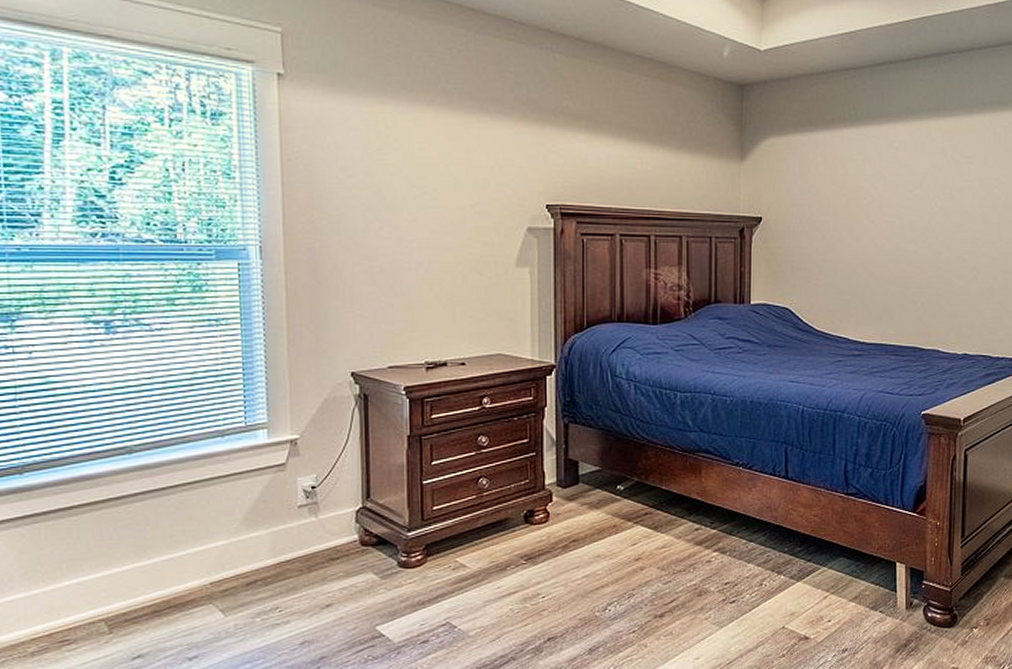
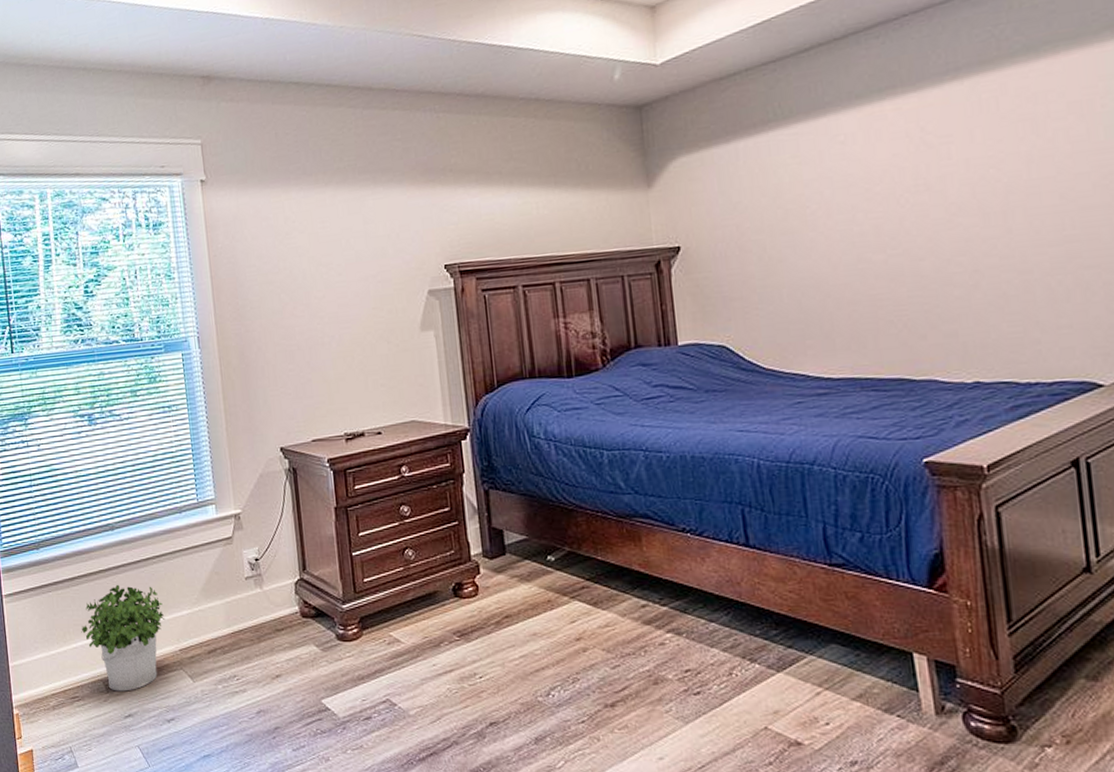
potted plant: none [78,513,194,631] -> present [81,584,165,692]

